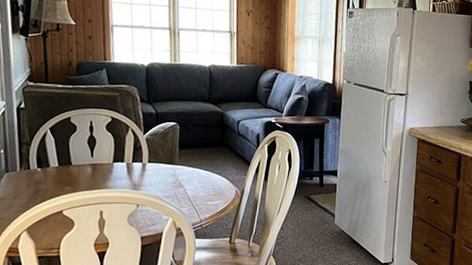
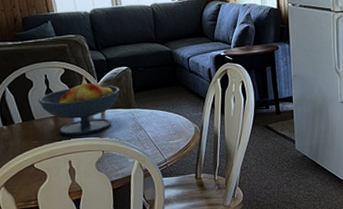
fruit bowl: none [79,132,165,186] -> present [38,82,120,135]

